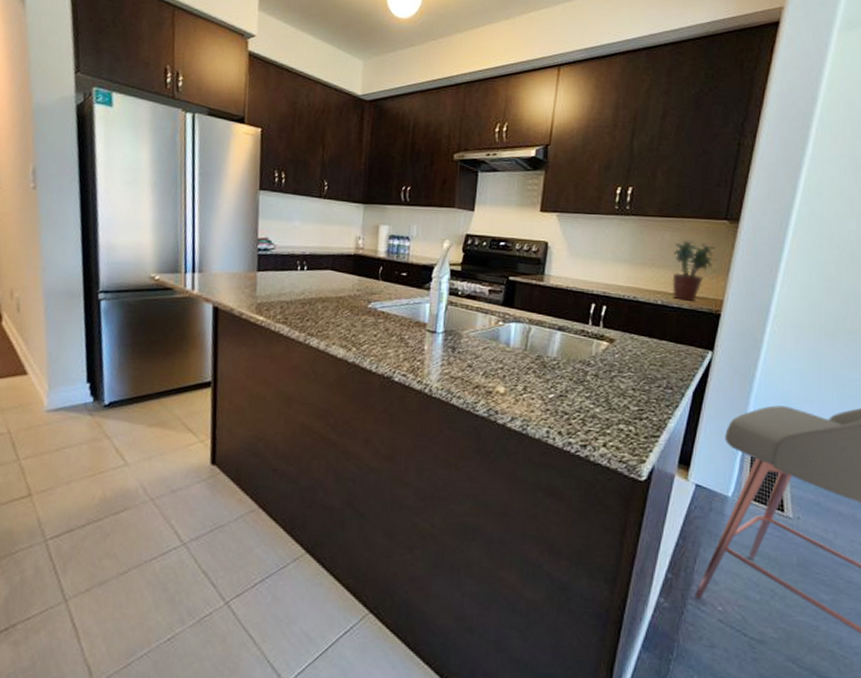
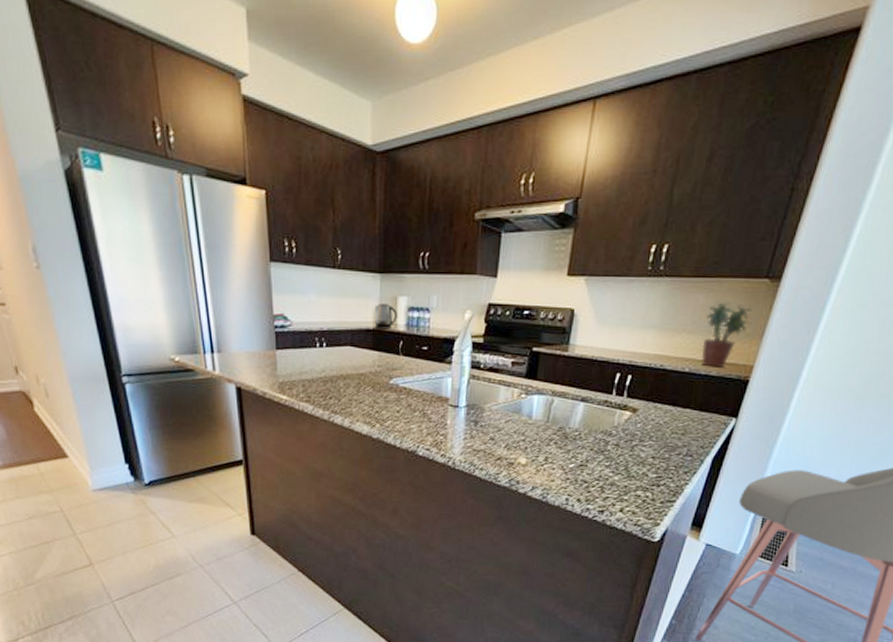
kettle: none [356,230,379,256] -> present [374,302,398,330]

